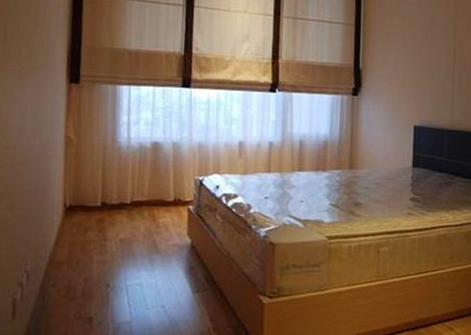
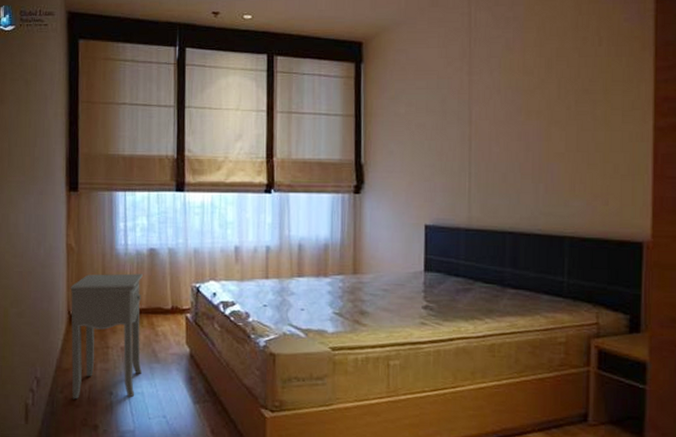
nightstand: none [65,166,145,293] -> present [70,273,143,400]

